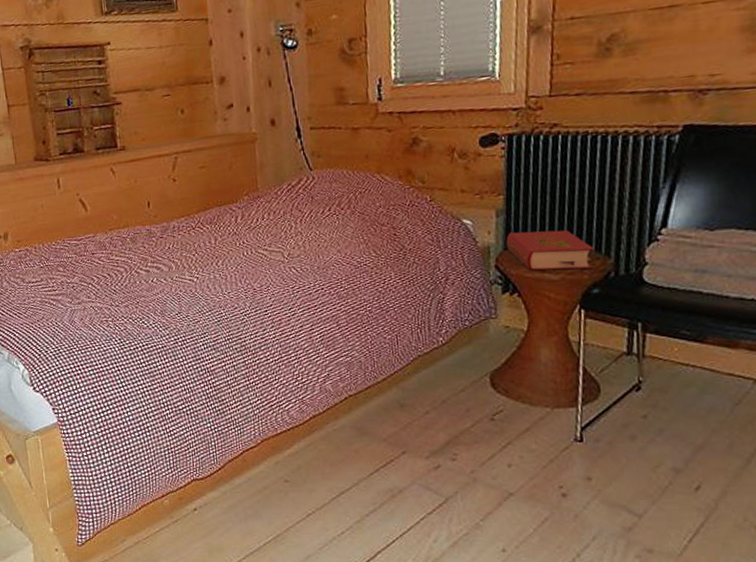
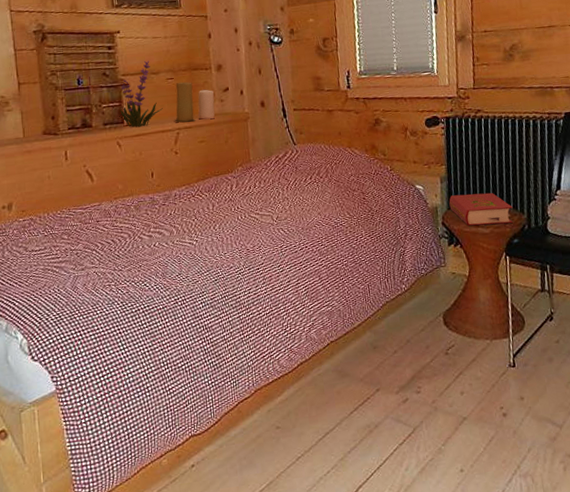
plant: none [112,75,159,152] -> present [119,61,163,128]
candle: none [170,98,197,147] -> present [173,82,197,124]
candle: none [197,106,218,143] -> present [197,89,216,120]

